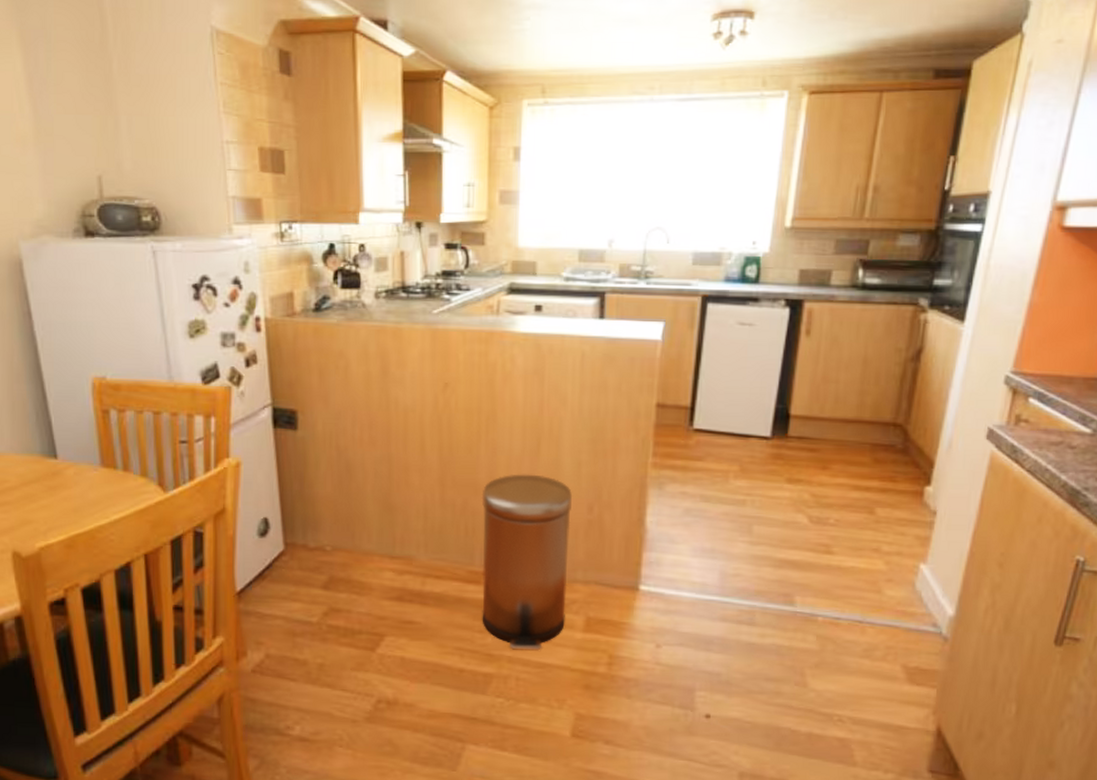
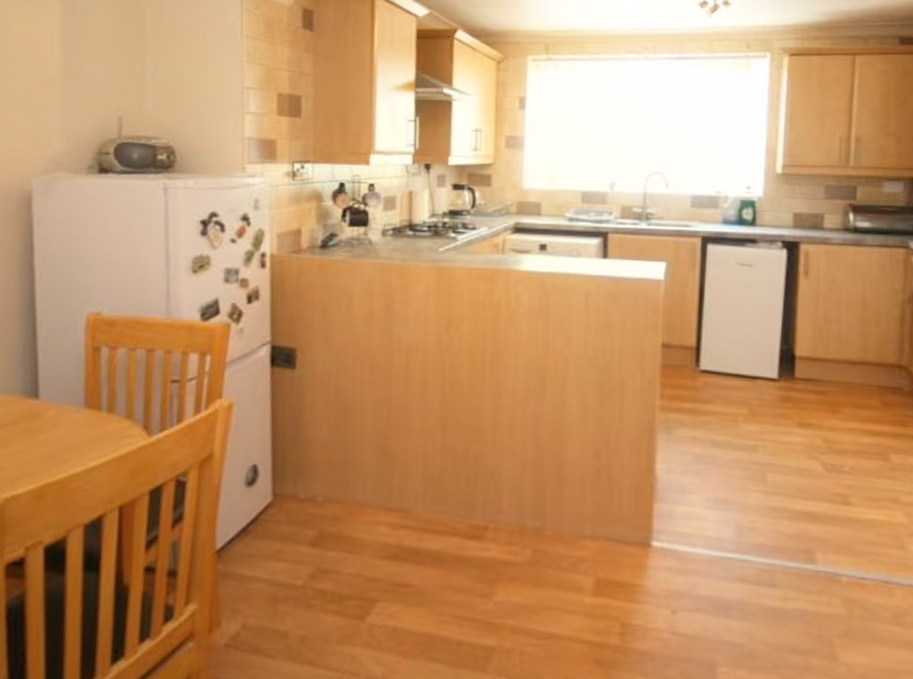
pedal bin: present [481,474,572,651] -> none [483,417,578,619]

